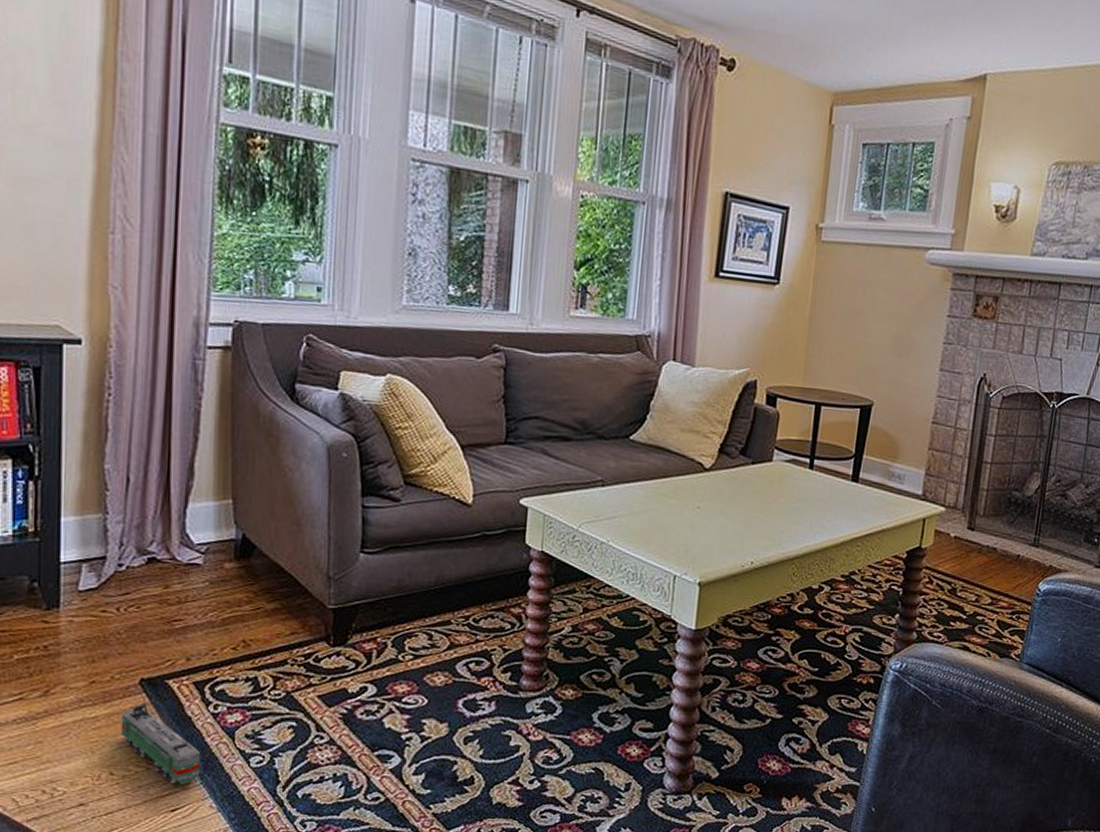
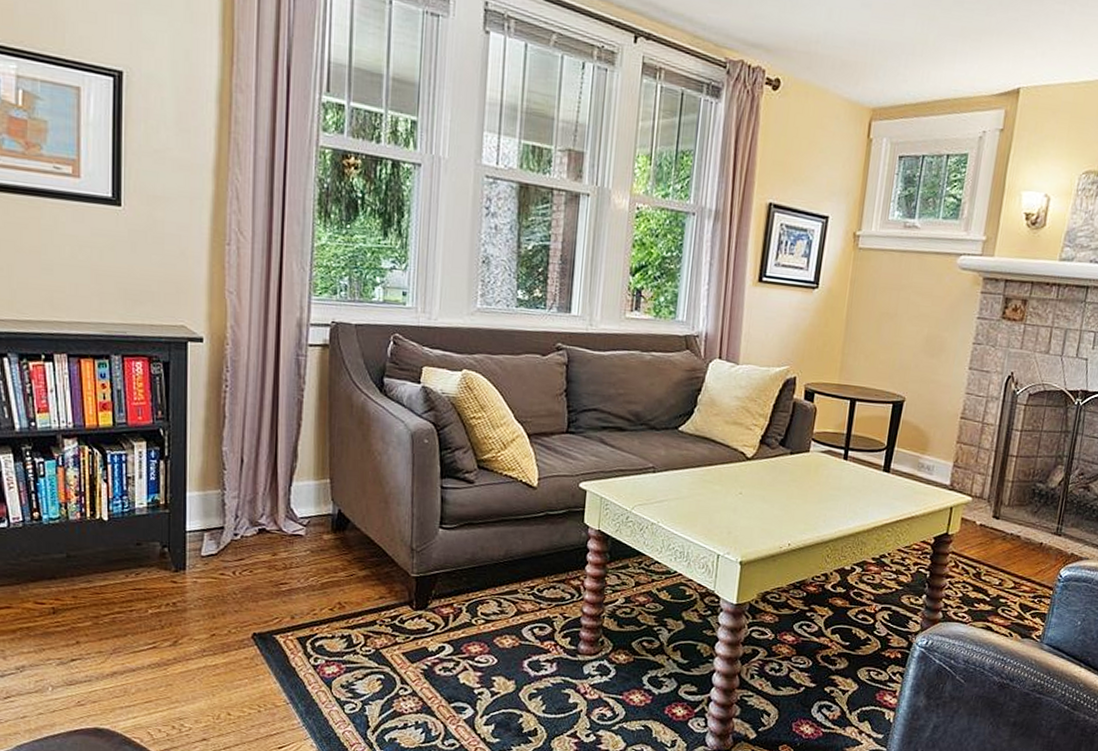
toy train: present [121,702,201,784] -> none [236,653,304,726]

